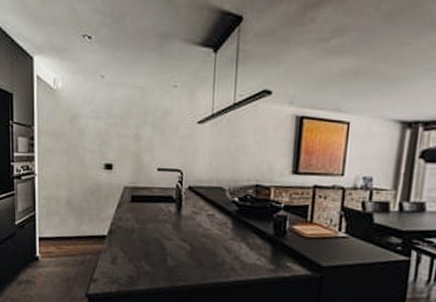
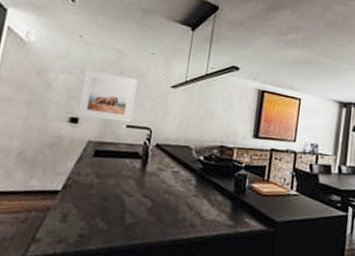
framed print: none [110,111,164,165] -> present [76,68,139,123]

